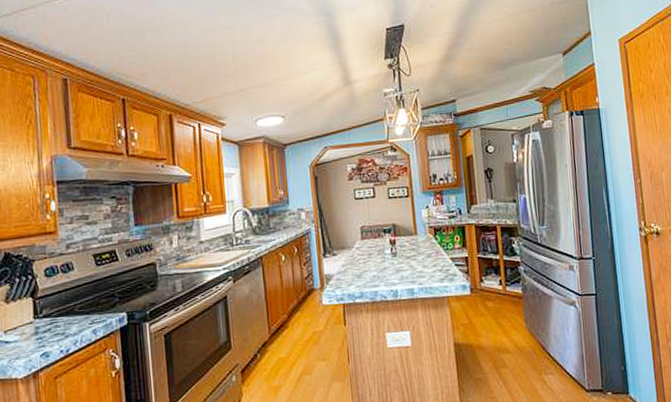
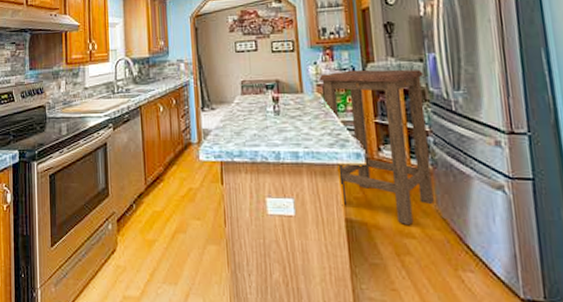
bar stool: none [431,209,524,343] -> present [319,69,434,226]

